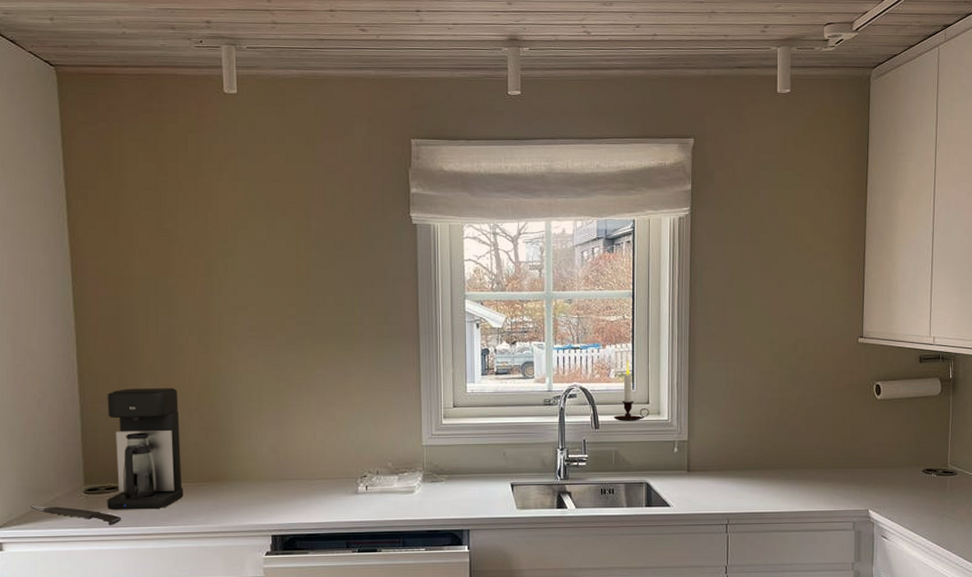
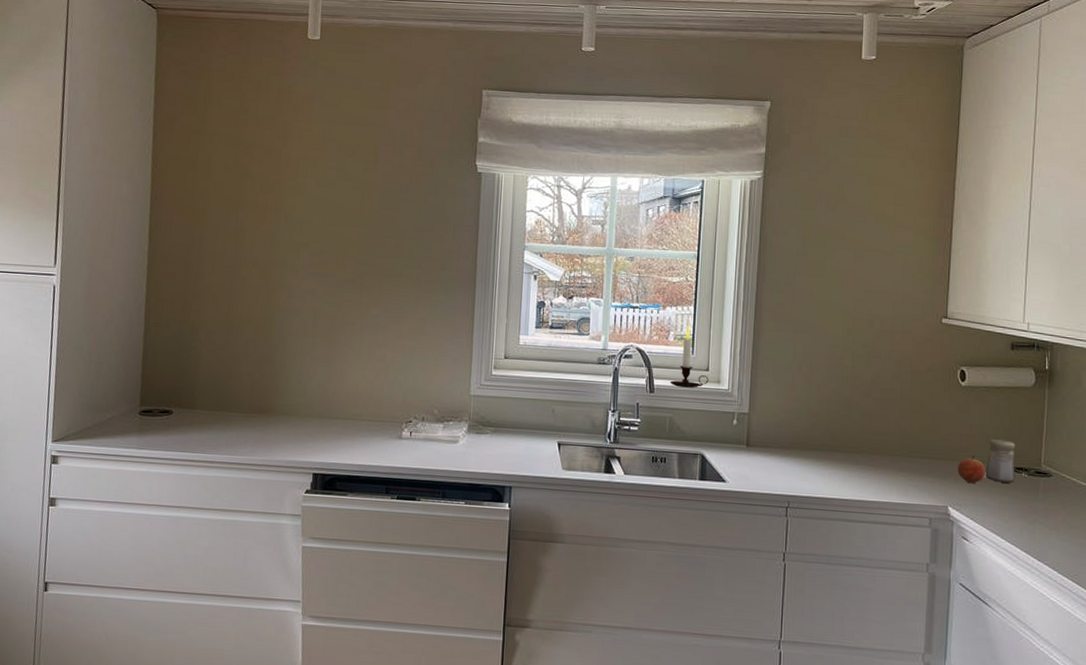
knife: present [31,506,121,526] -> none [88,422,171,449]
coffee maker: present [107,388,184,510] -> none [159,315,237,437]
fruit: none [876,462,901,488] -> present [957,455,986,484]
salt shaker: none [900,444,926,484] -> present [985,438,1015,483]

